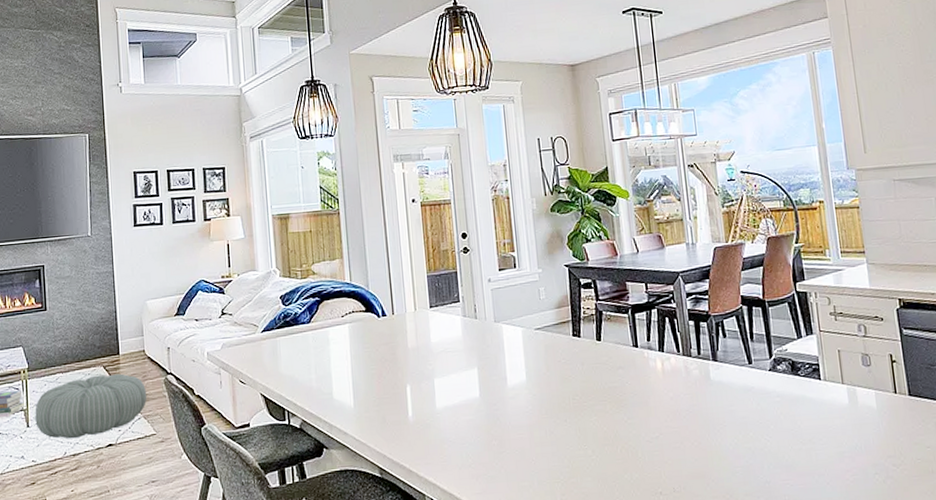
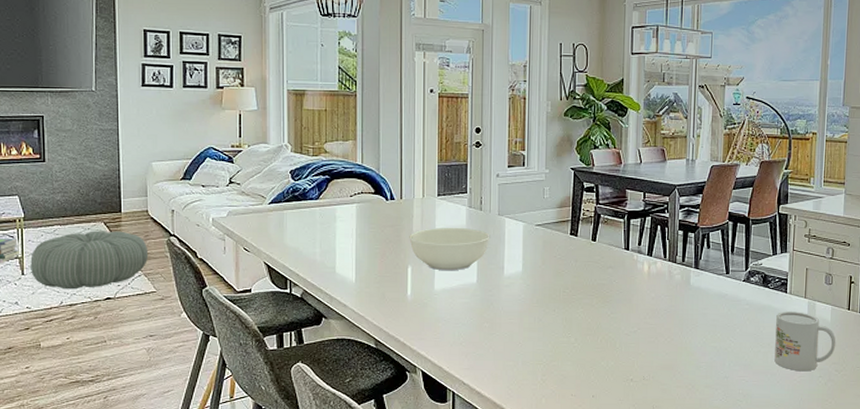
bowl: none [405,339,489,387] -> present [409,228,490,271]
mug: none [813,400,889,470] -> present [774,312,836,372]

